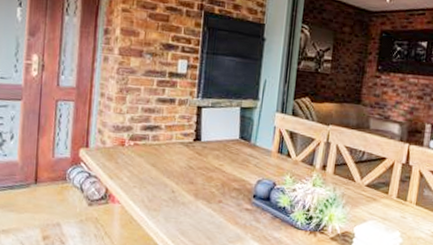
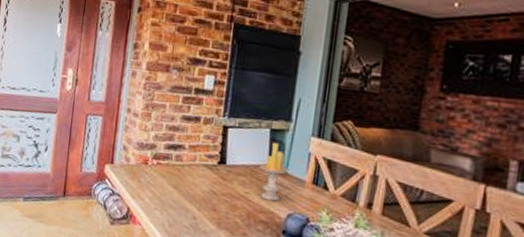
candle: none [231,119,257,171] -> present [258,142,289,202]

